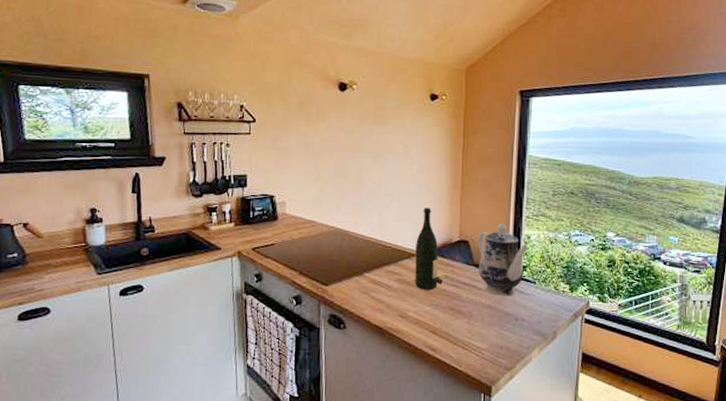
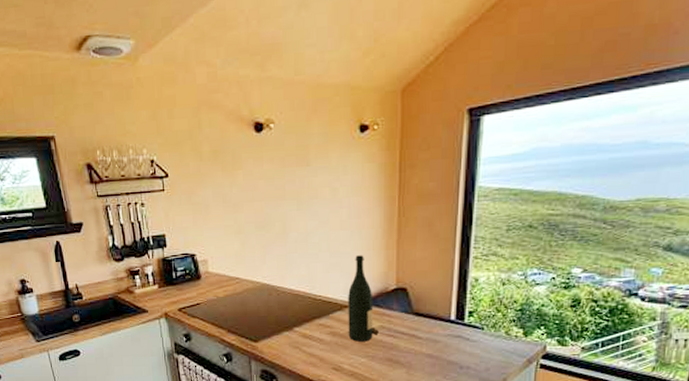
teapot: present [478,224,529,296] -> none [417,267,477,344]

